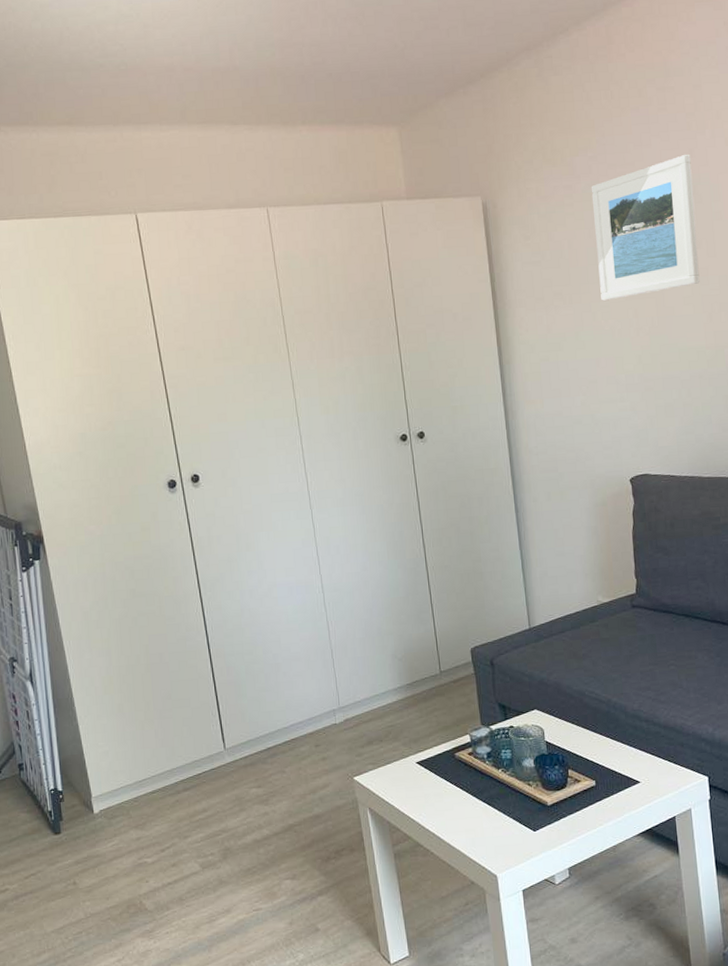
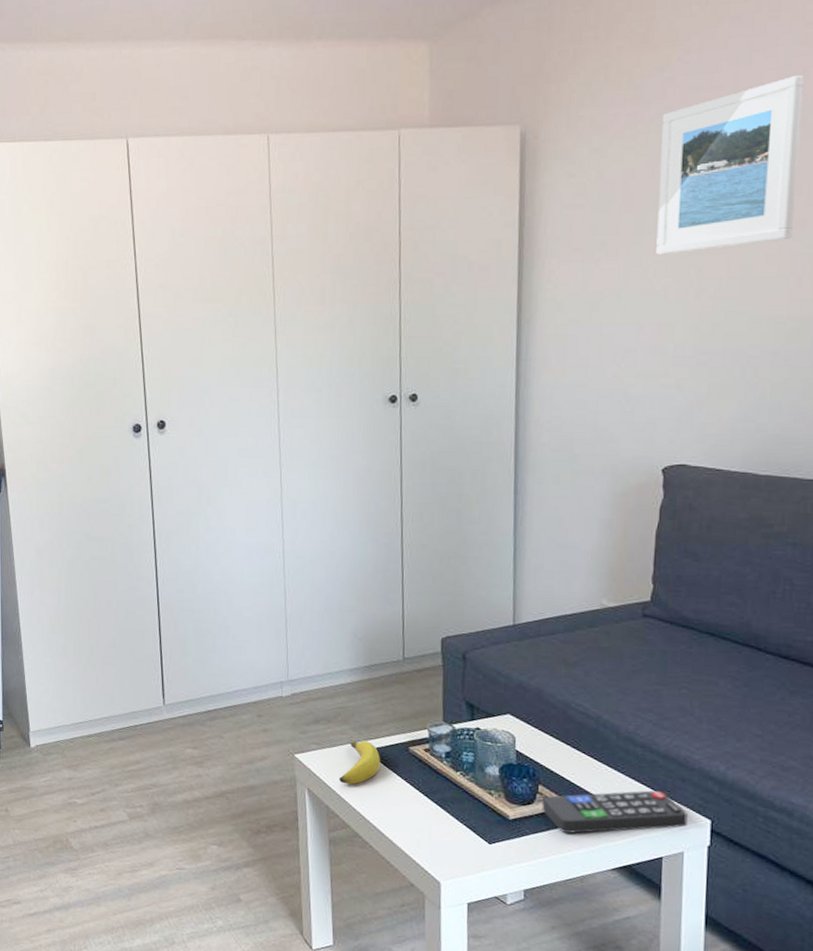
banana: none [396,754,432,798] -> present [338,740,381,785]
remote control: none [573,758,690,809] -> present [542,790,688,834]

